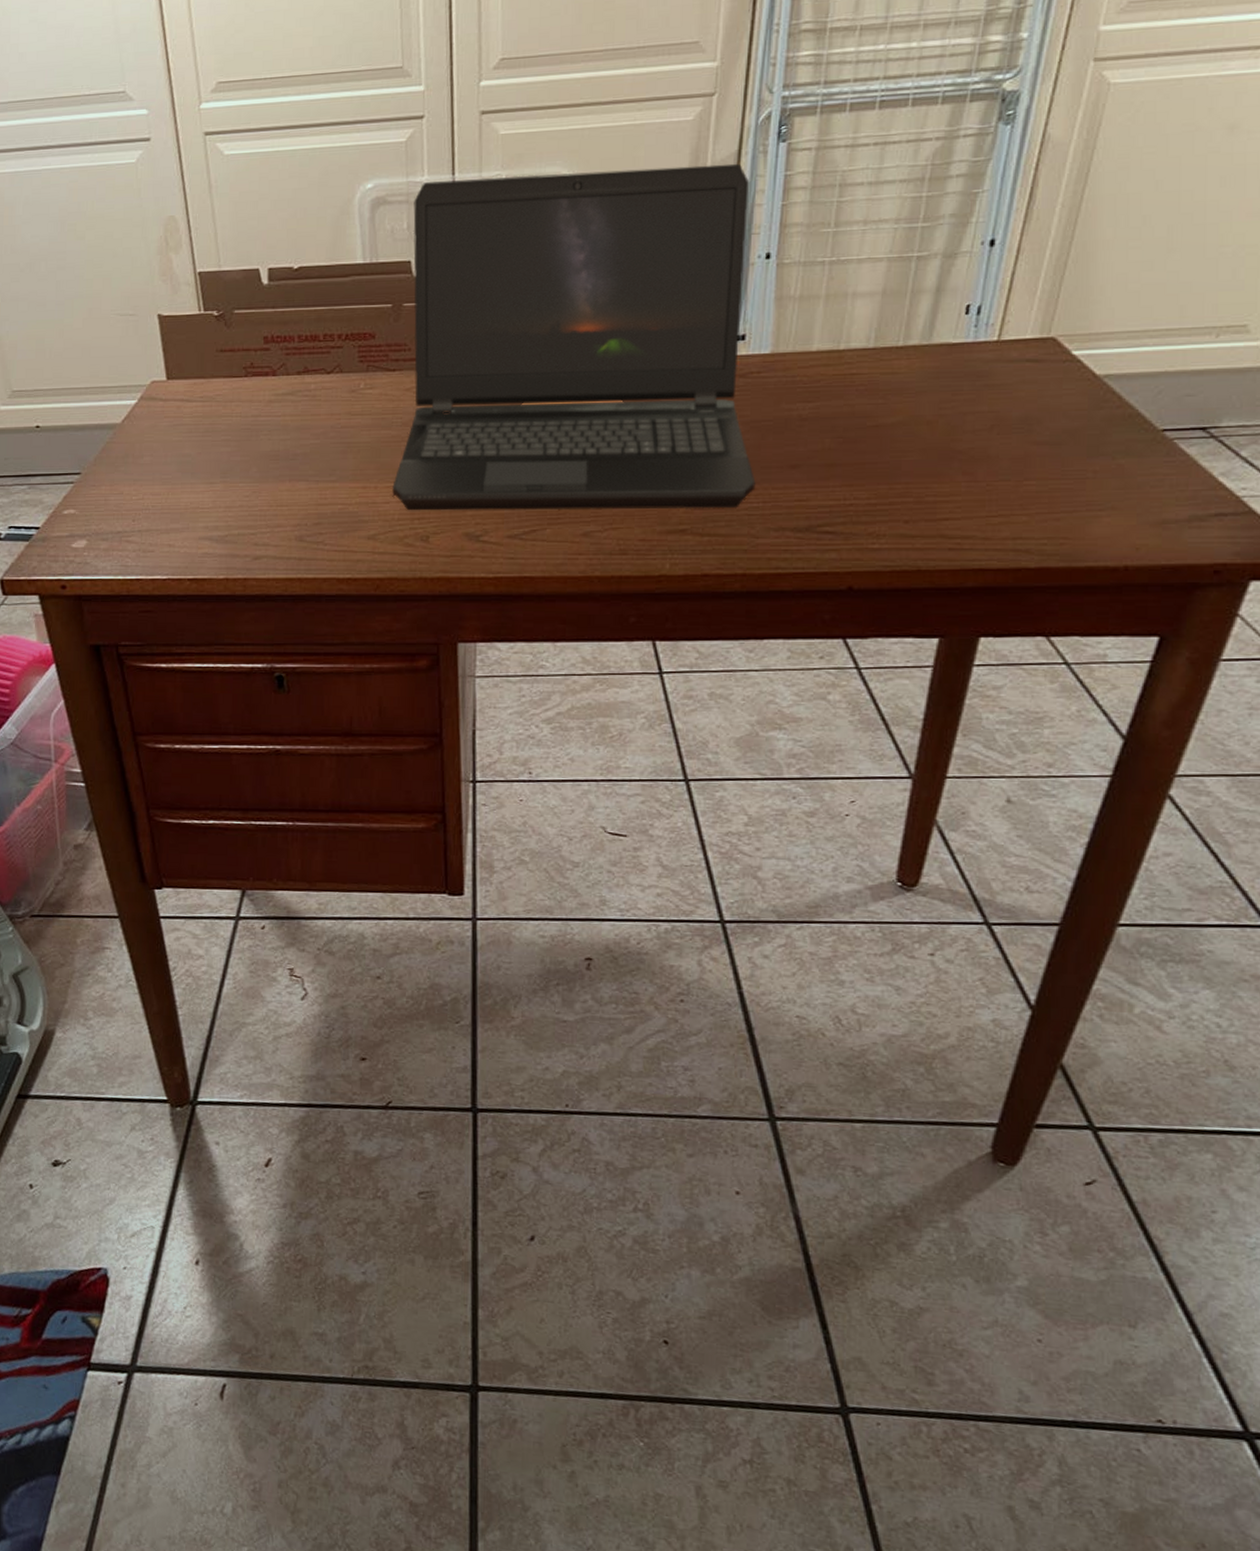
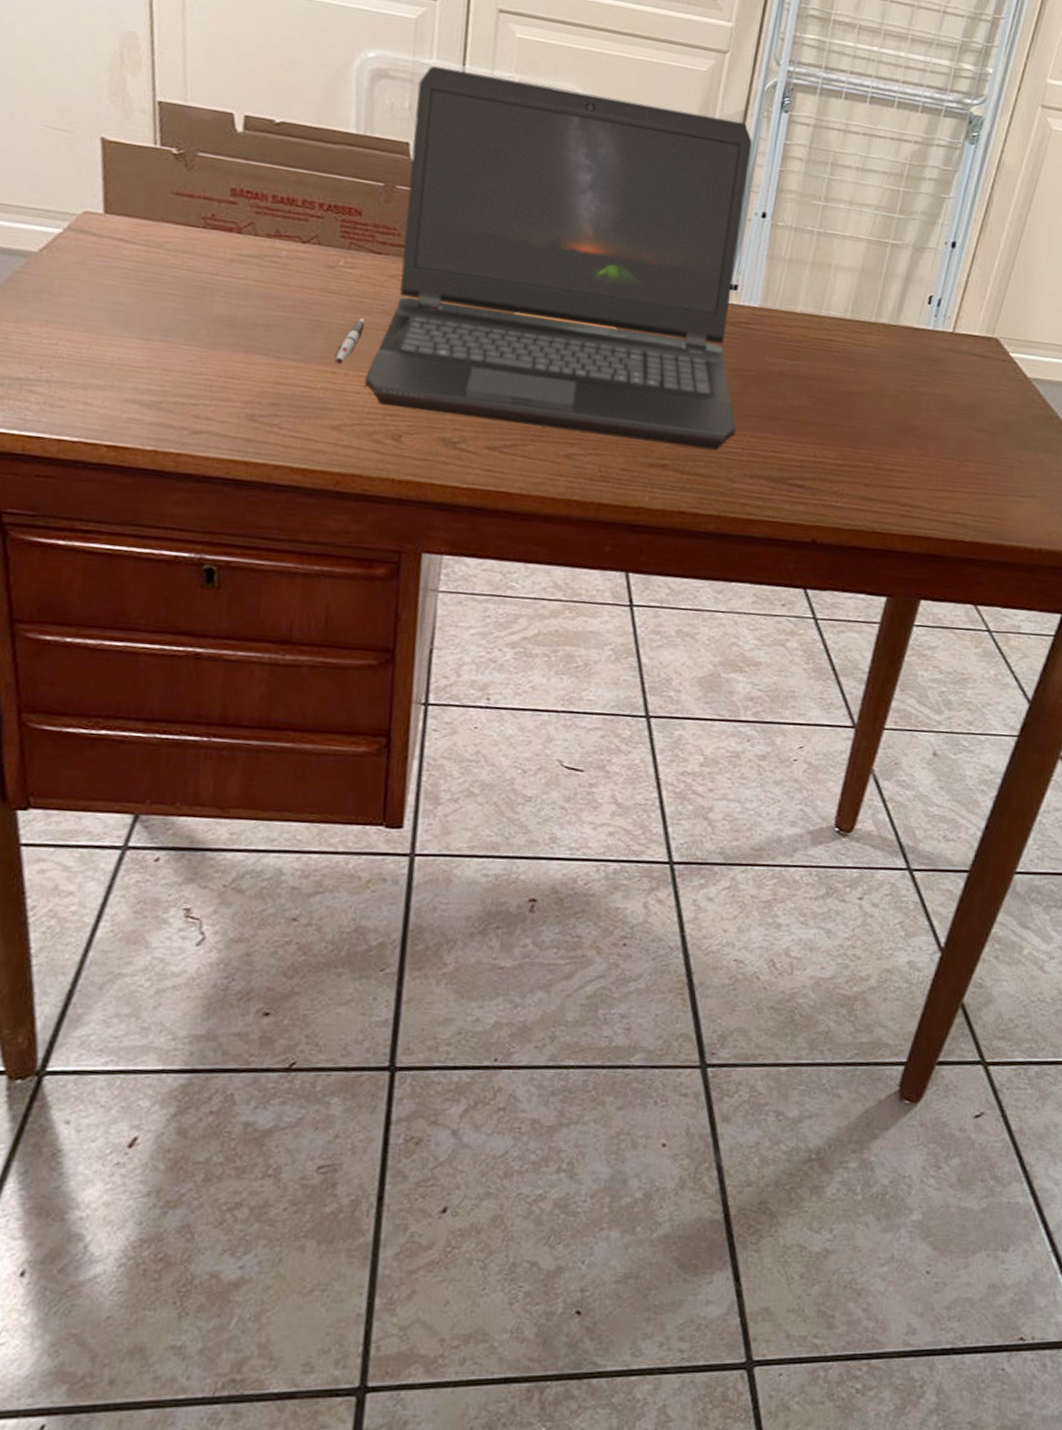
pen: none [363,433,387,479] -> present [334,318,365,365]

